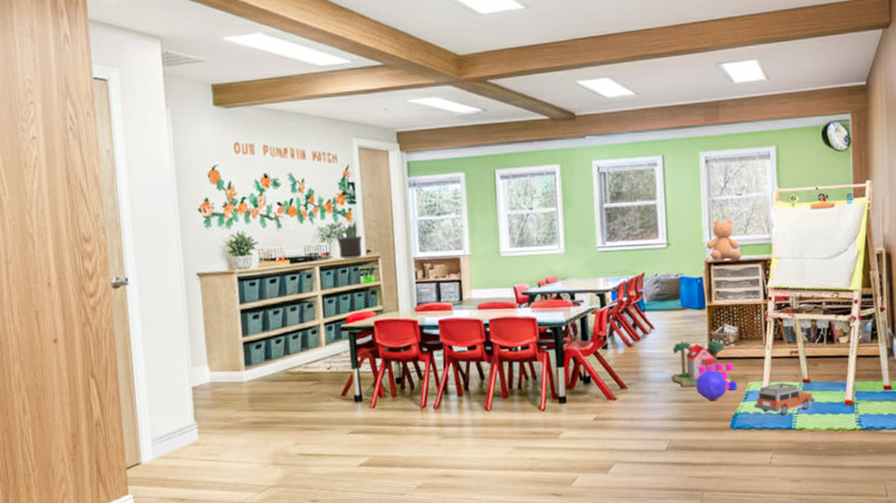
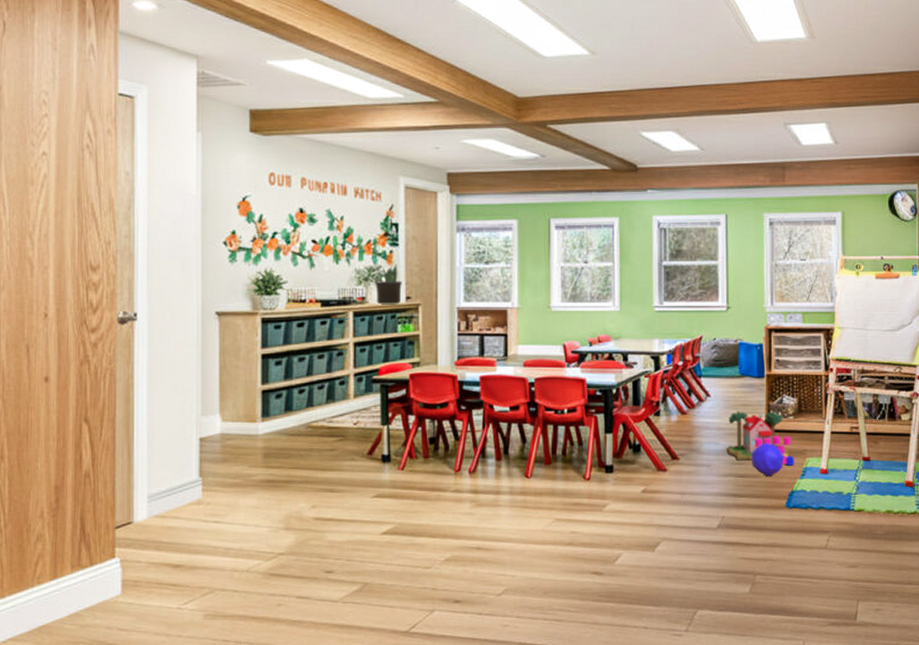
teddy bear: present [706,220,742,261] -> none [767,284,804,329]
toy truck: present [754,382,815,416] -> none [812,460,875,495]

